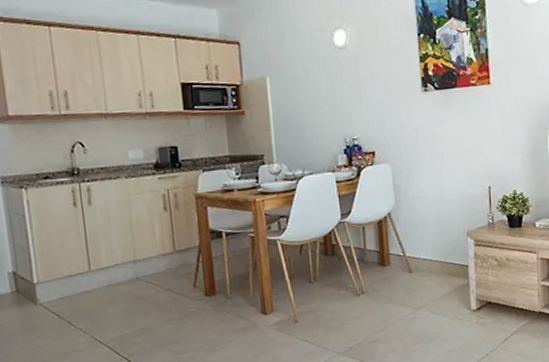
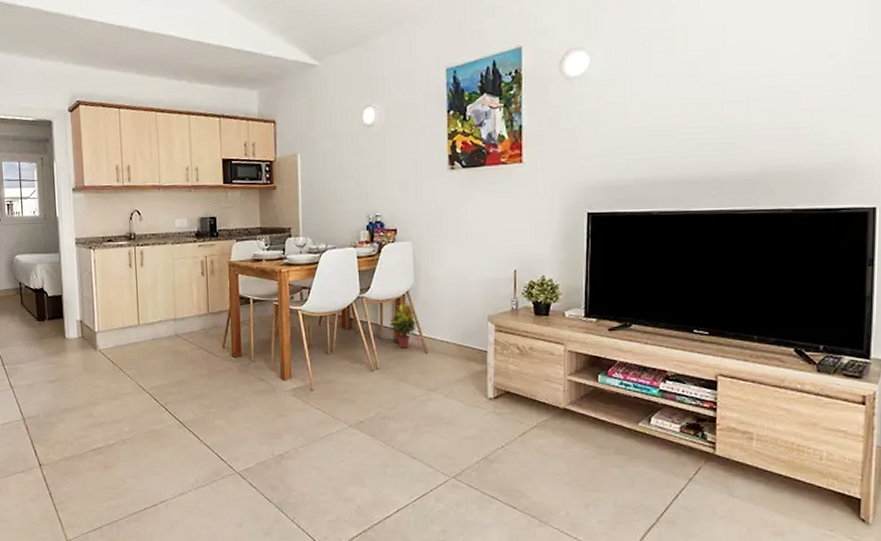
potted plant: none [373,225,401,271] -> present [389,304,417,349]

